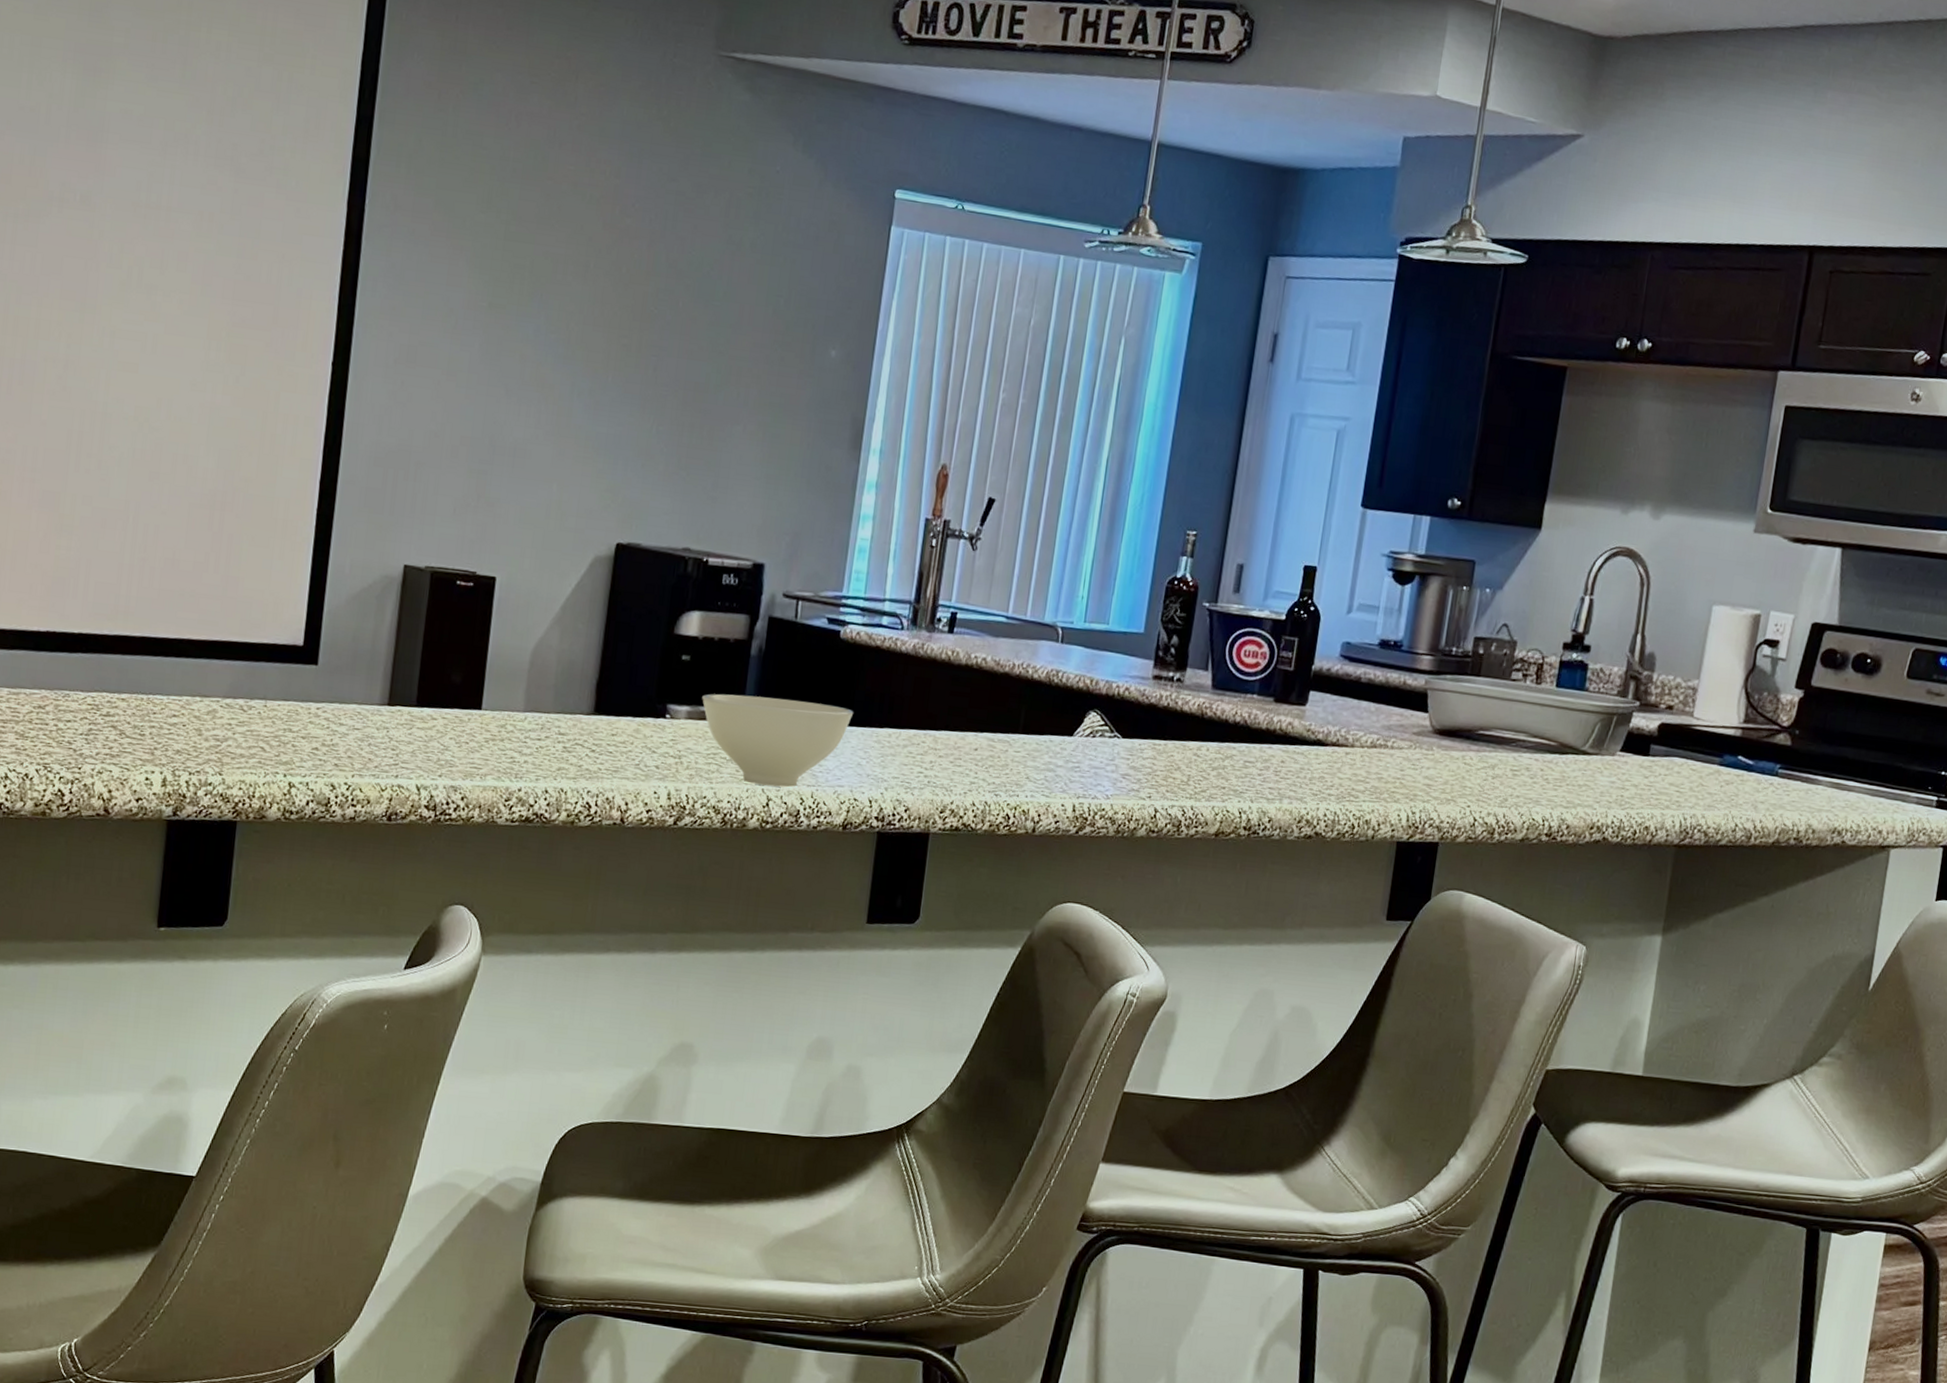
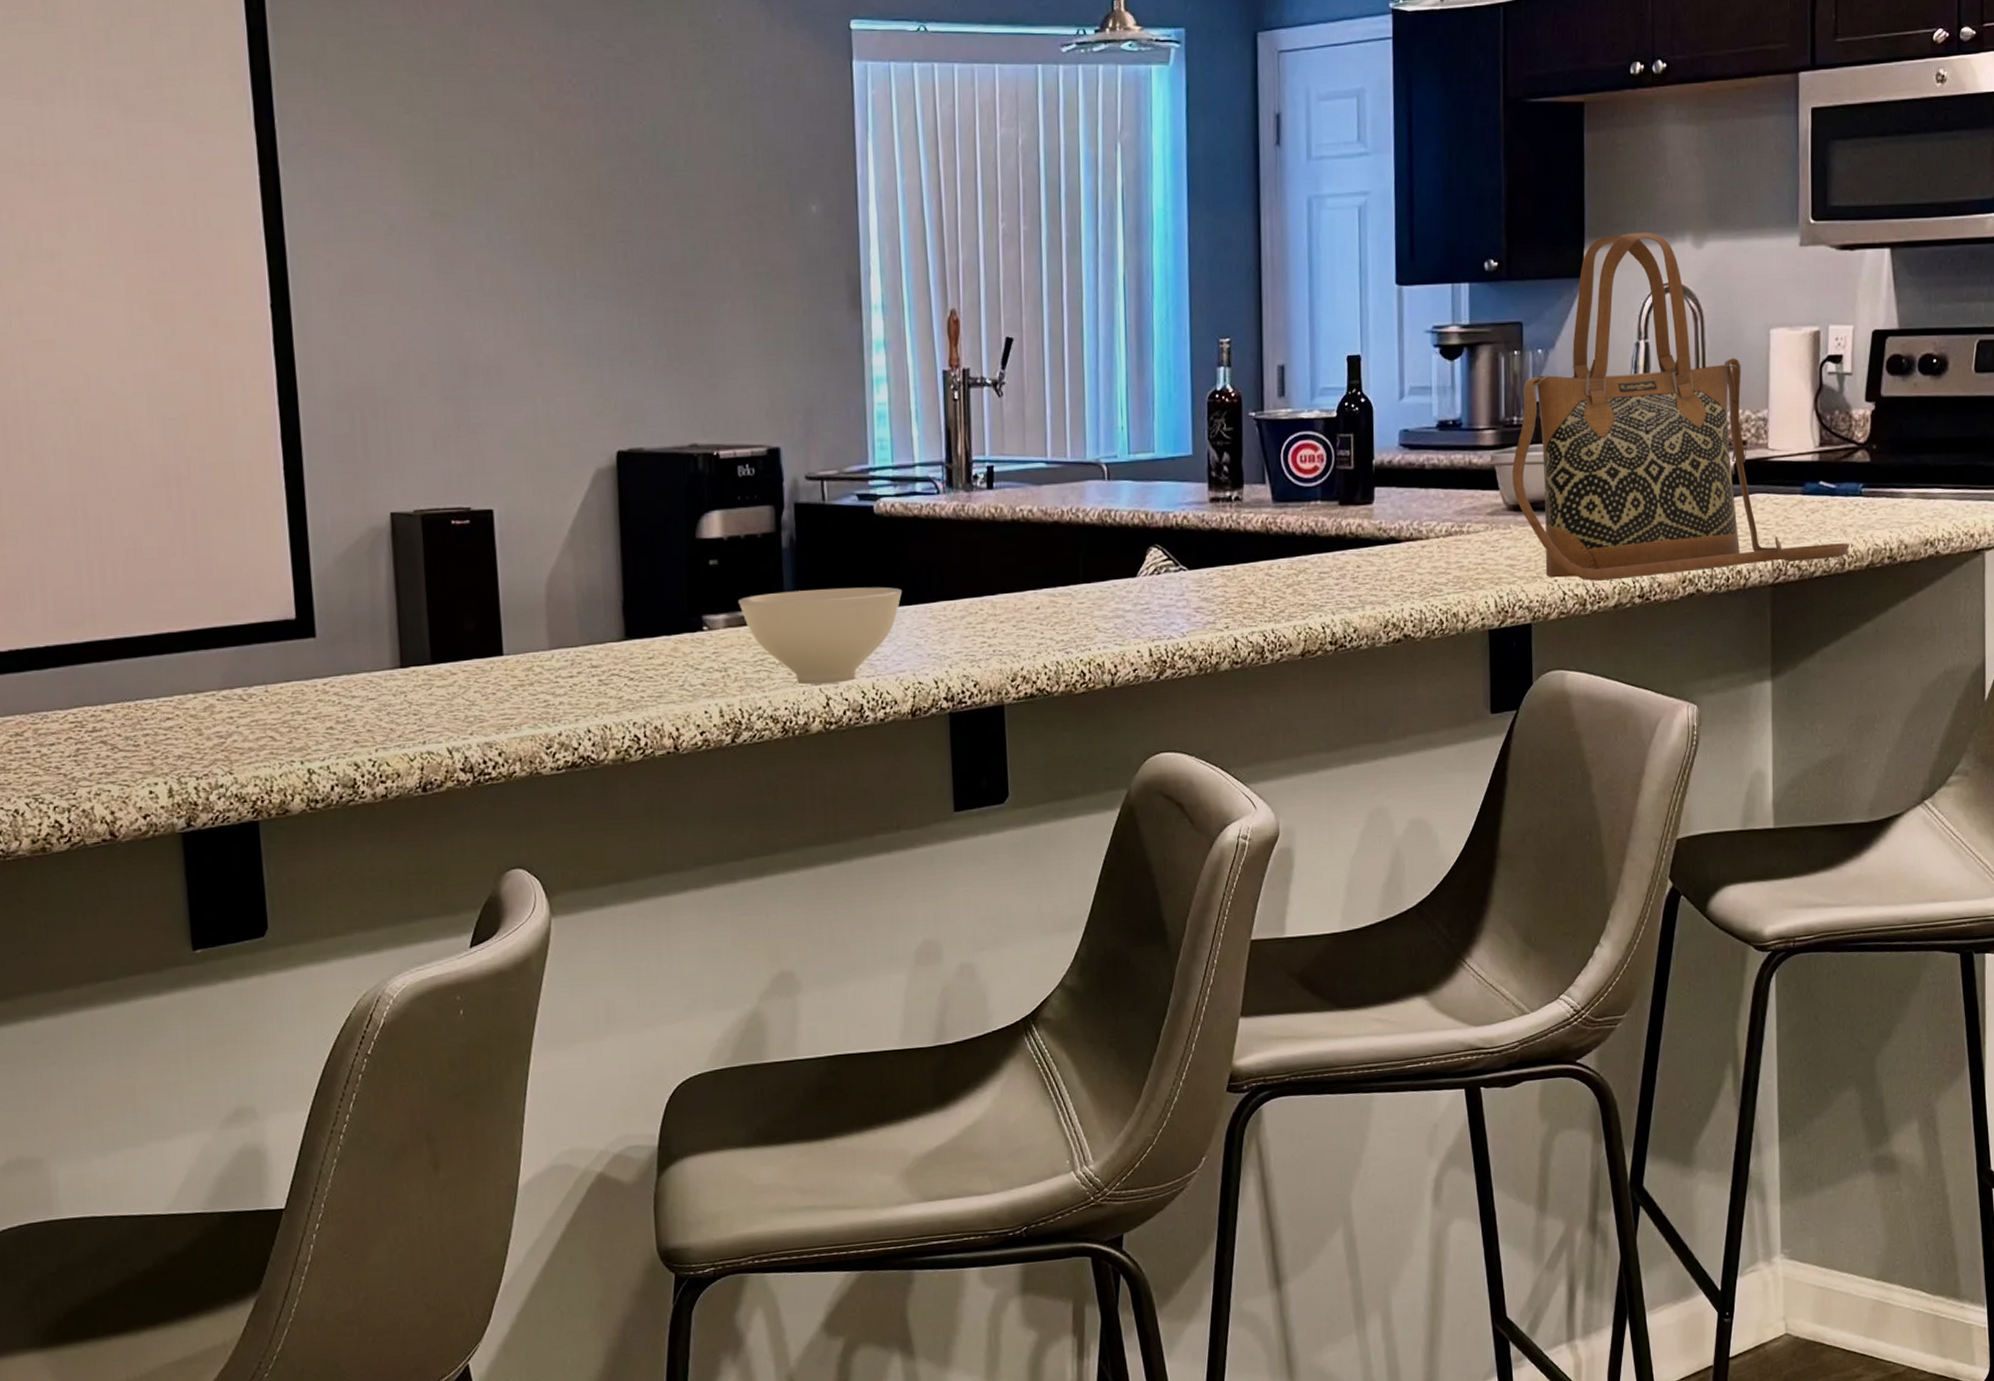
handbag: none [1441,493,1759,831] -> present [1511,233,1850,581]

